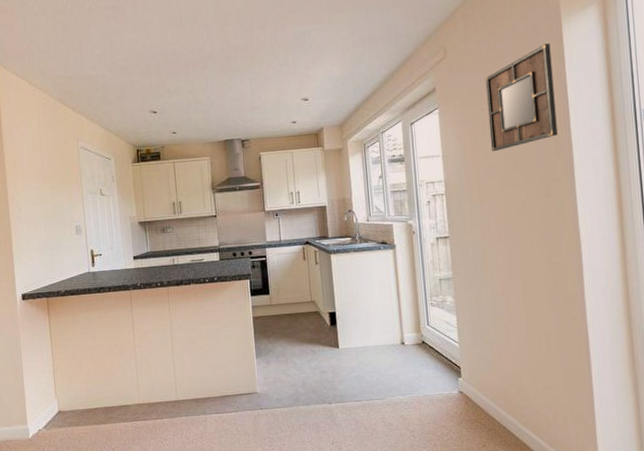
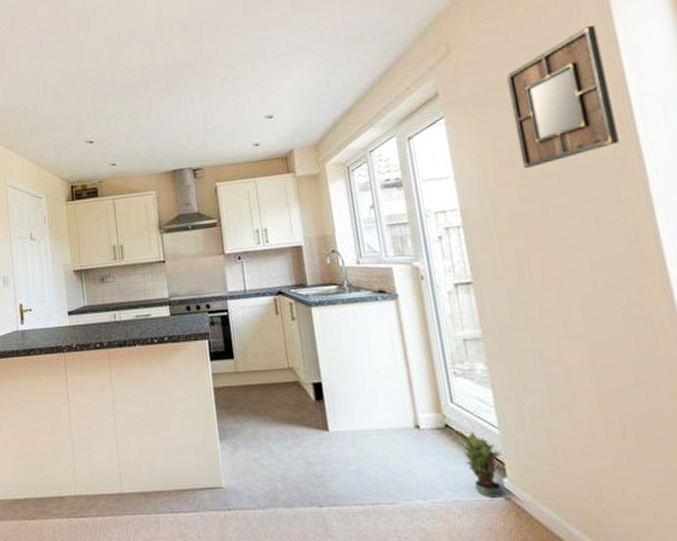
potted plant: none [426,344,459,392] -> present [451,429,503,498]

